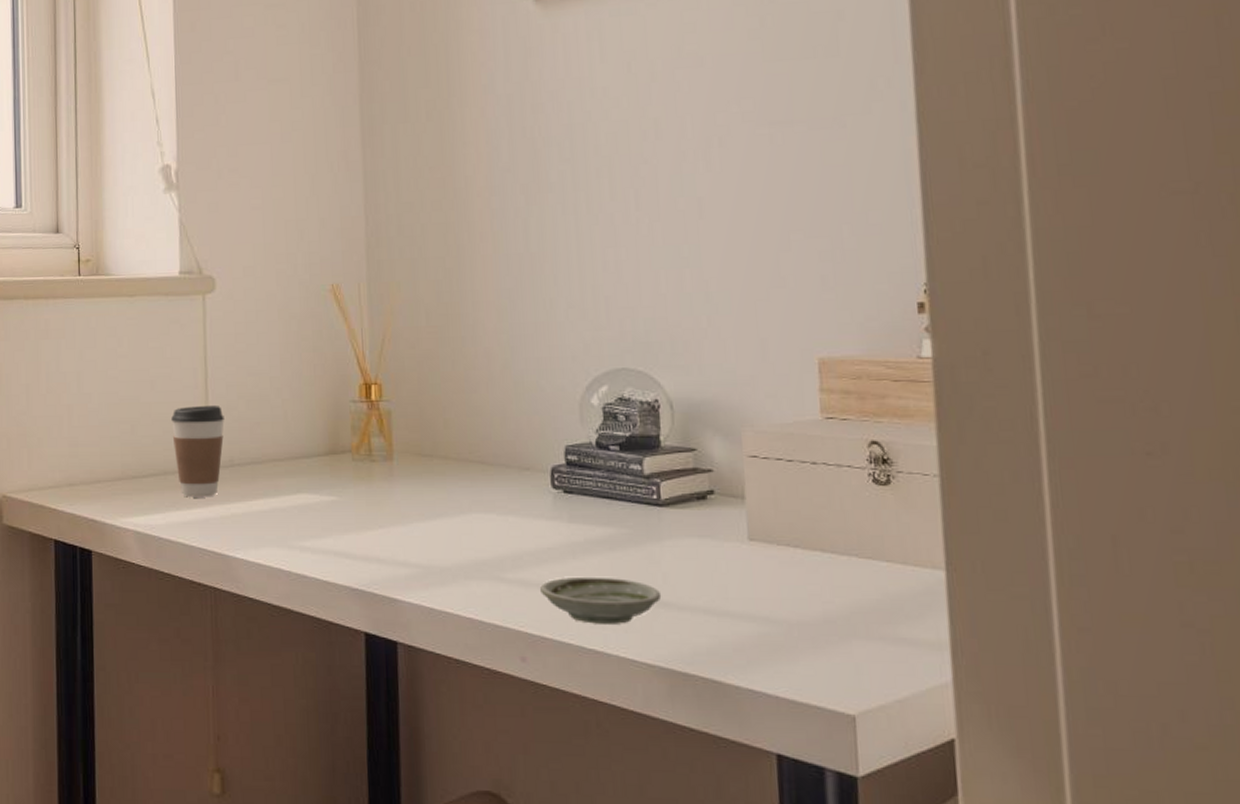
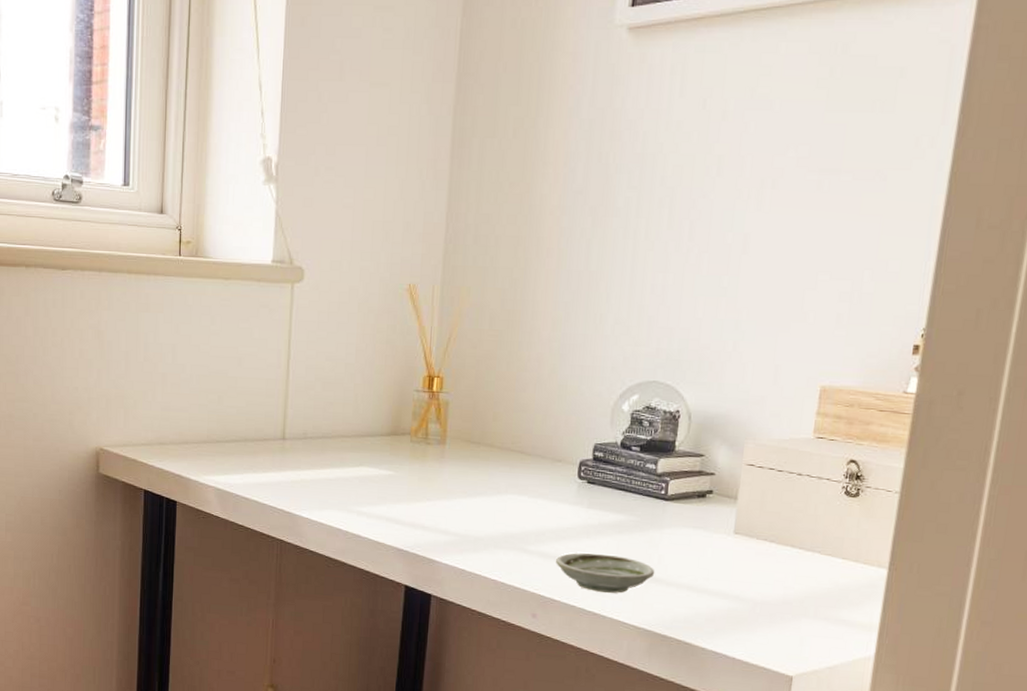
coffee cup: present [171,404,224,498] -> none [254,383,302,464]

